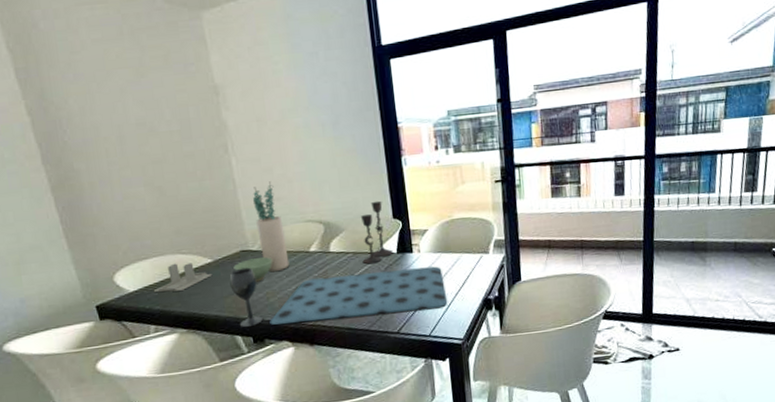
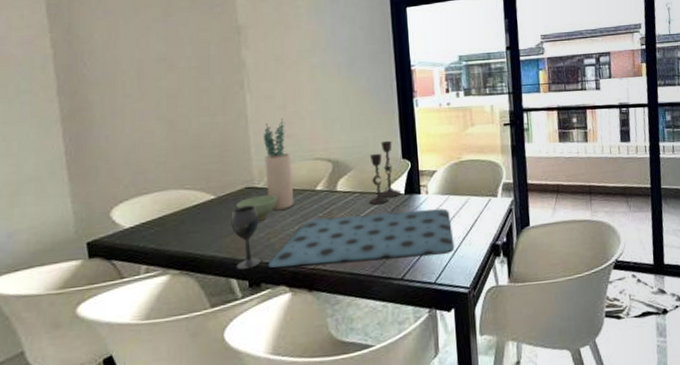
napkin holder: present [153,263,213,293] -> none [150,199,214,230]

